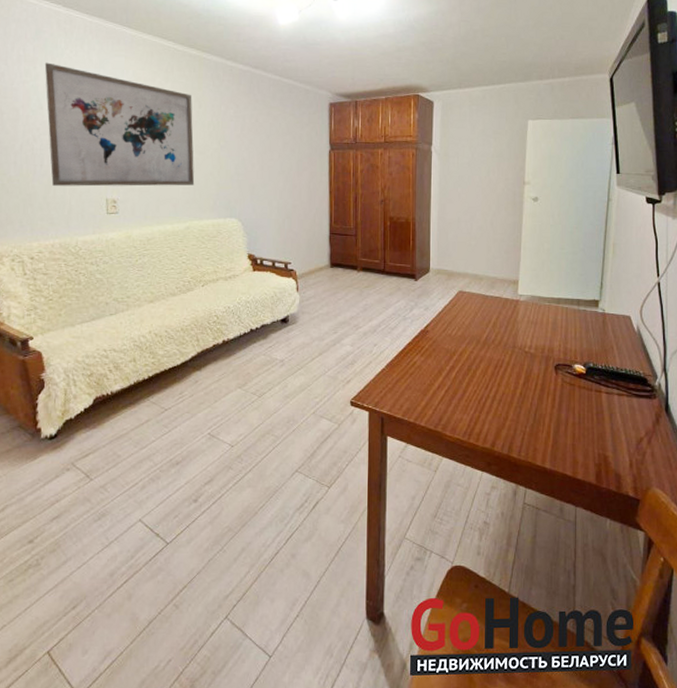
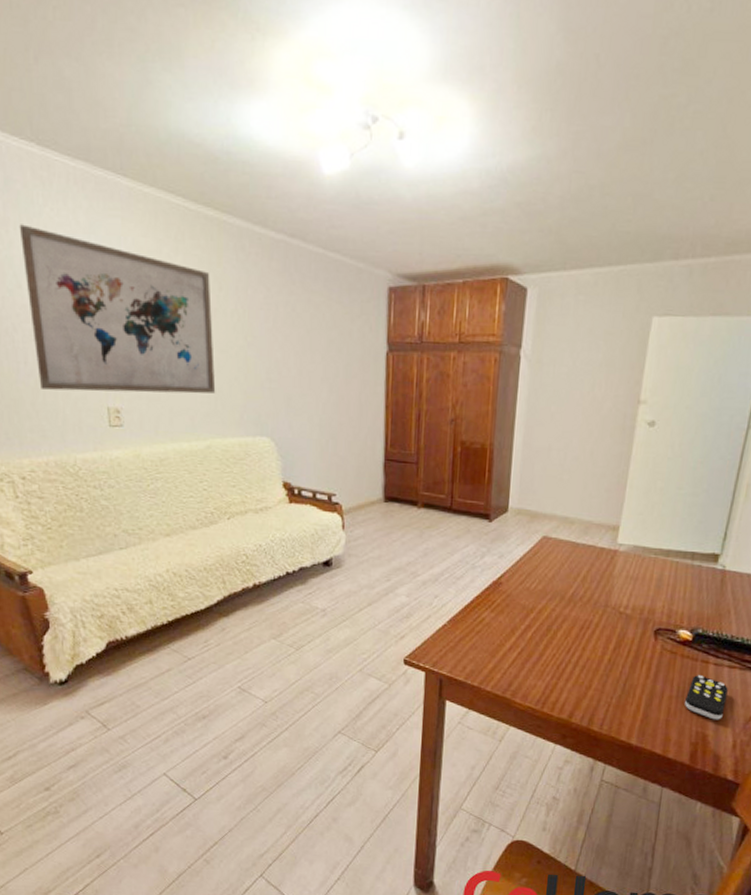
remote control: none [586,403,620,442] -> present [685,675,728,720]

